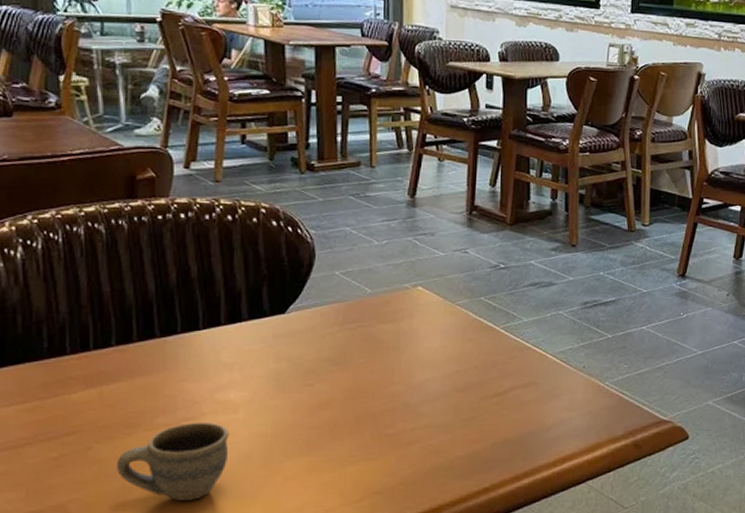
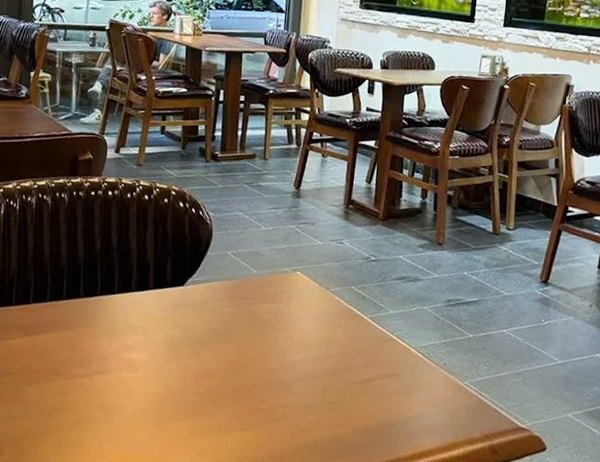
cup: present [117,422,230,502] -> none [39,376,130,448]

